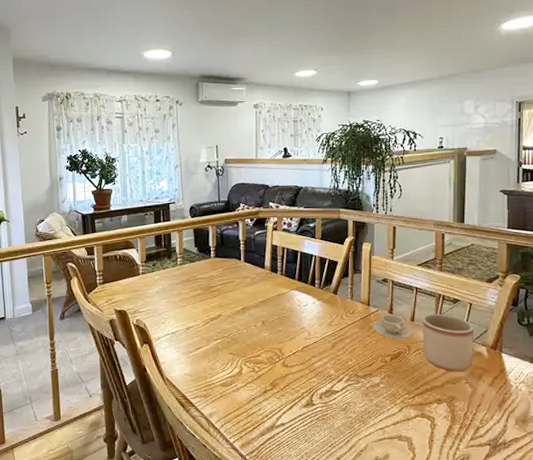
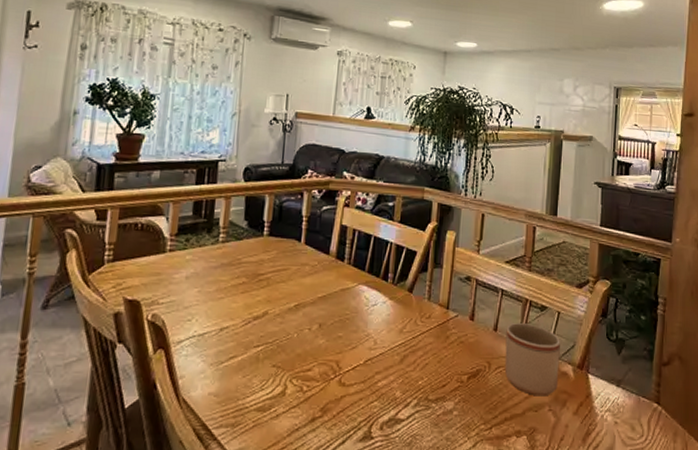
teacup: present [372,315,413,339] -> none [449,321,495,353]

